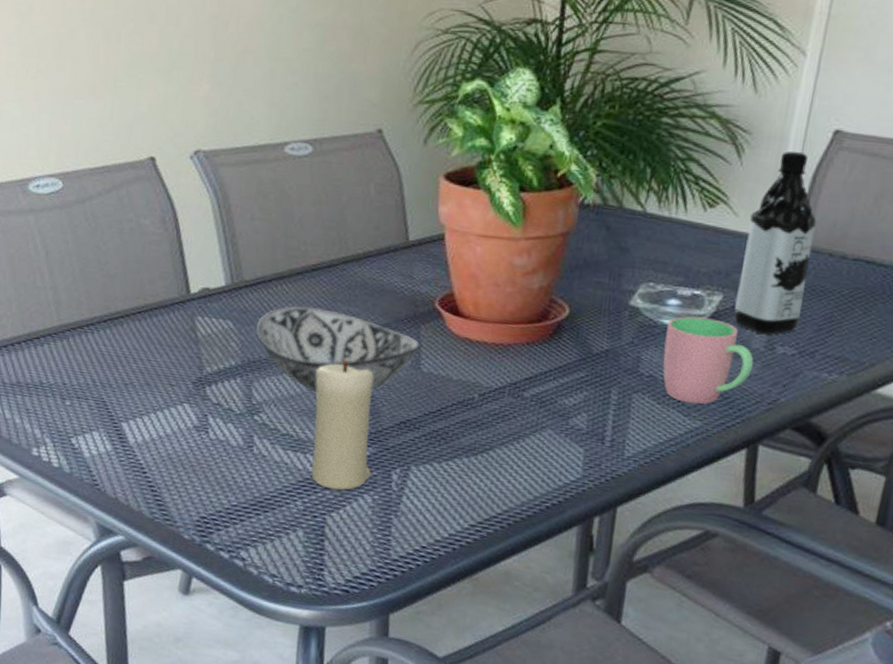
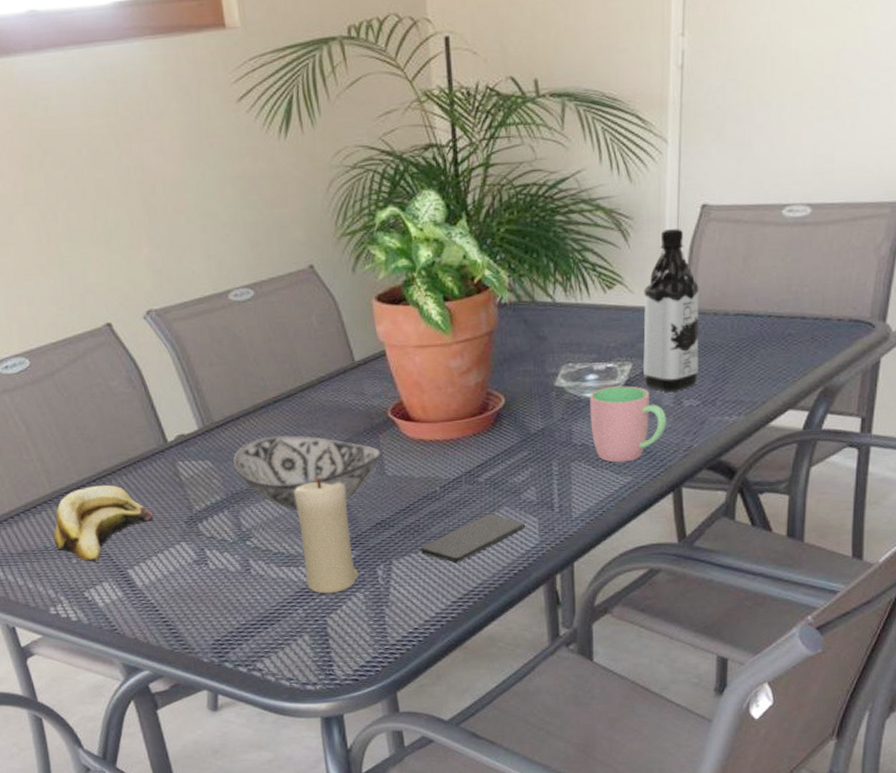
banana: none [50,326,161,409] -> present [53,485,154,562]
smartphone: none [444,434,568,483] -> present [420,514,525,564]

